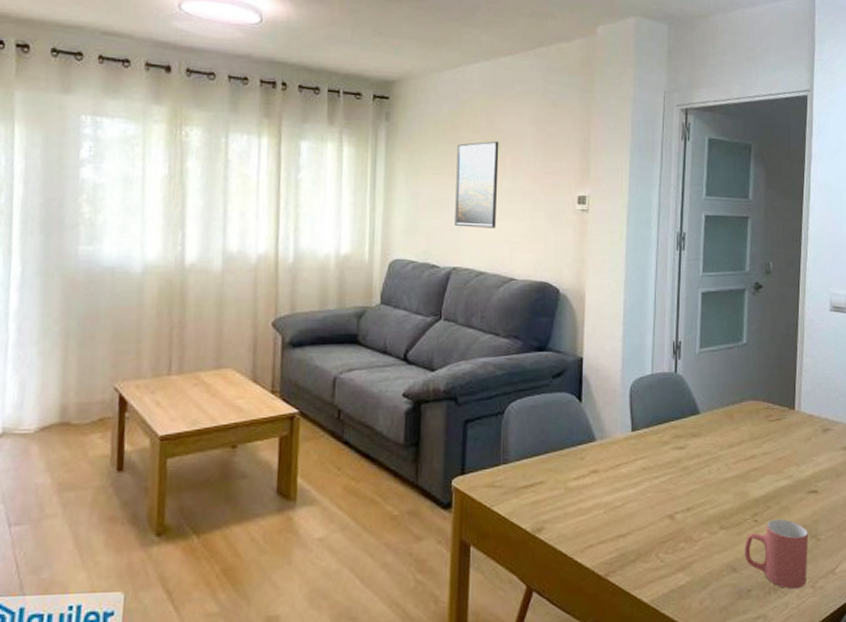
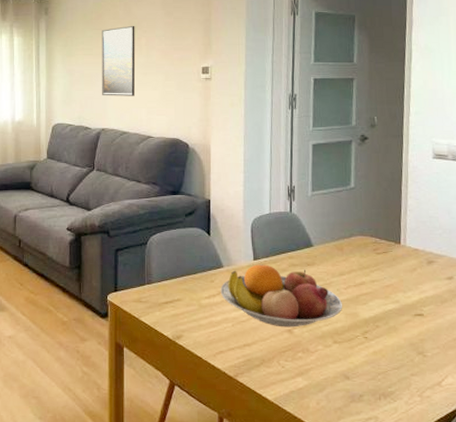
fruit bowl: none [591,436,730,513] -> present [220,264,342,328]
mug: present [744,519,808,590] -> none [356,337,415,397]

